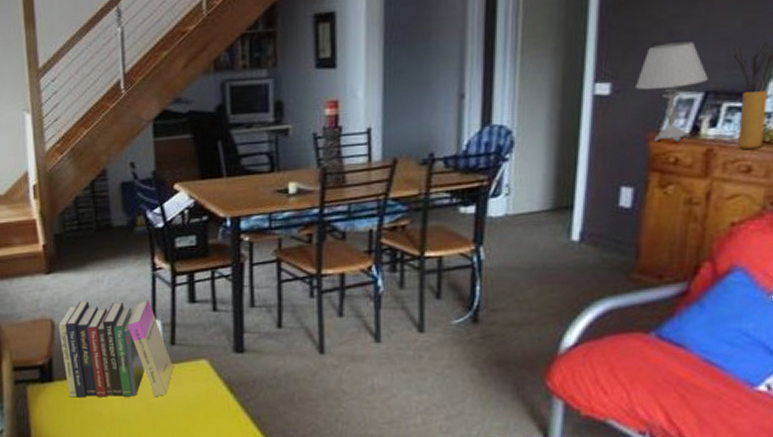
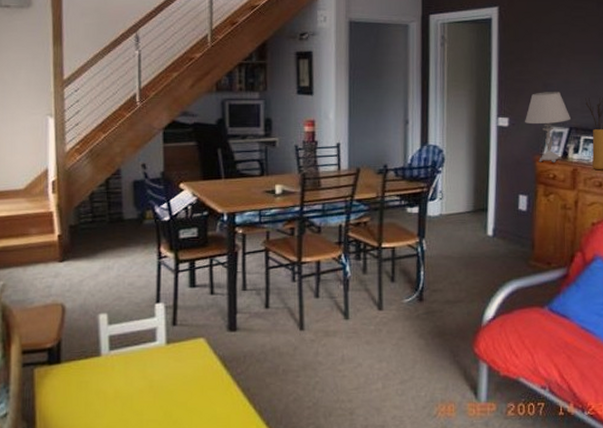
books: present [58,299,174,398] -> none [69,284,175,378]

